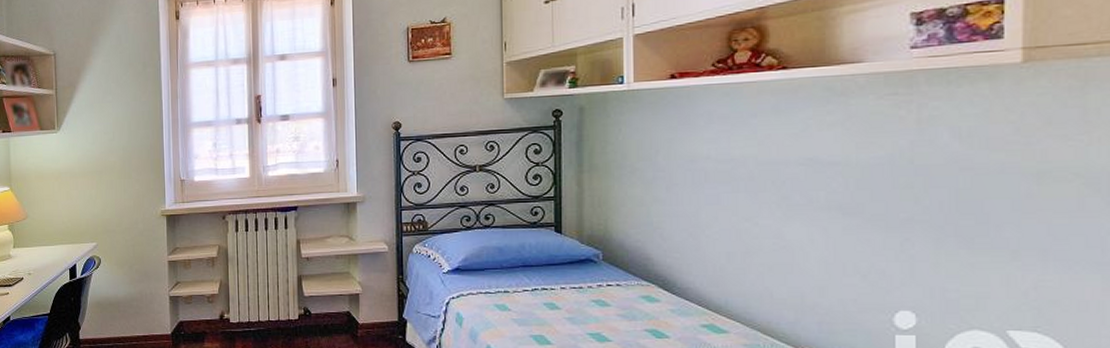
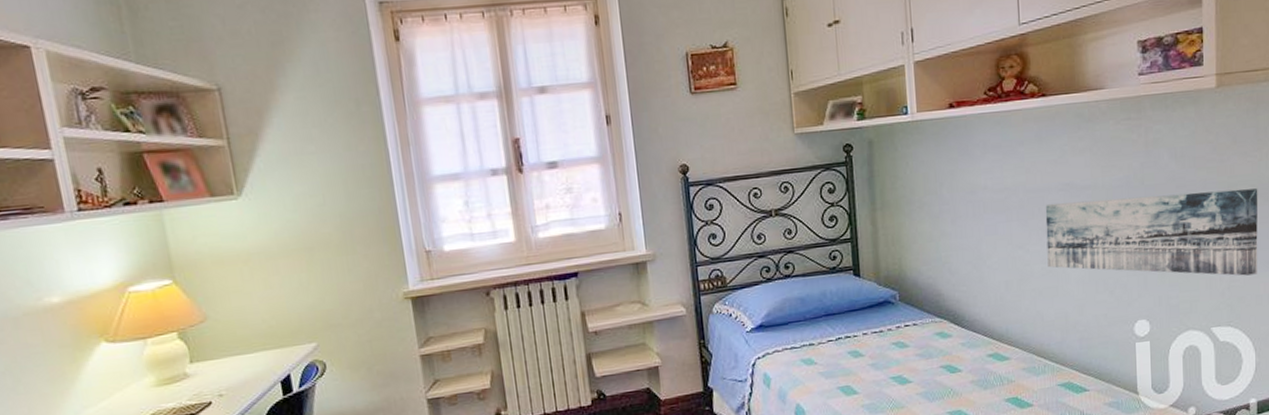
wall art: none [780,176,1085,276] -> present [1045,188,1258,276]

